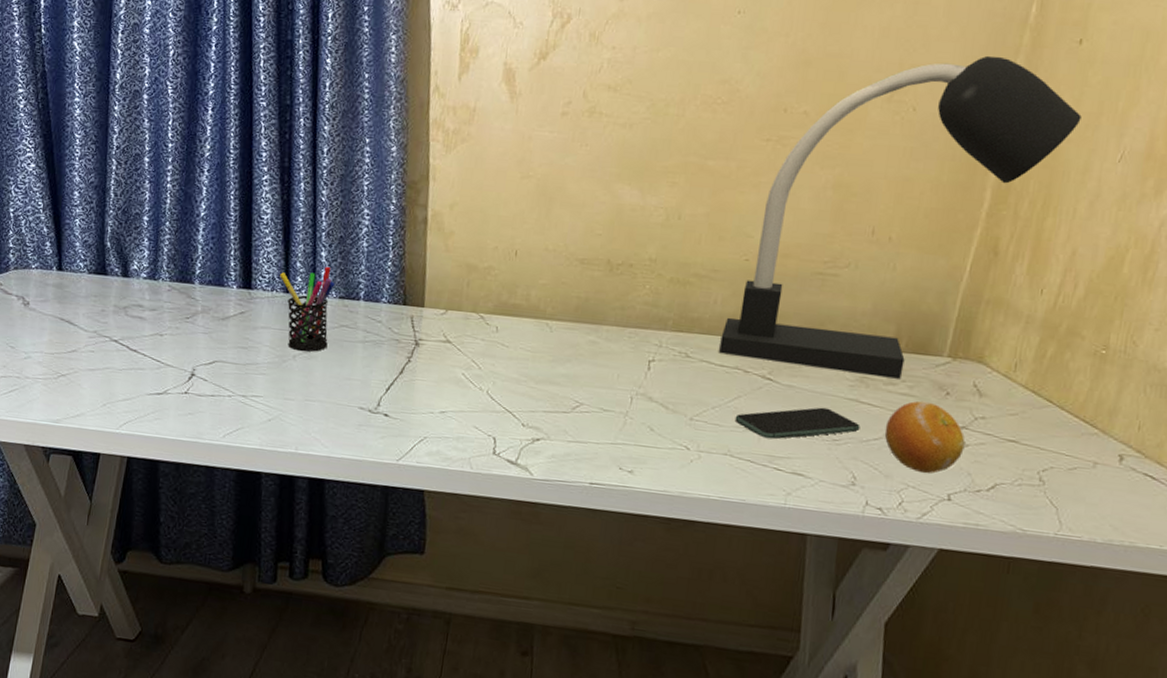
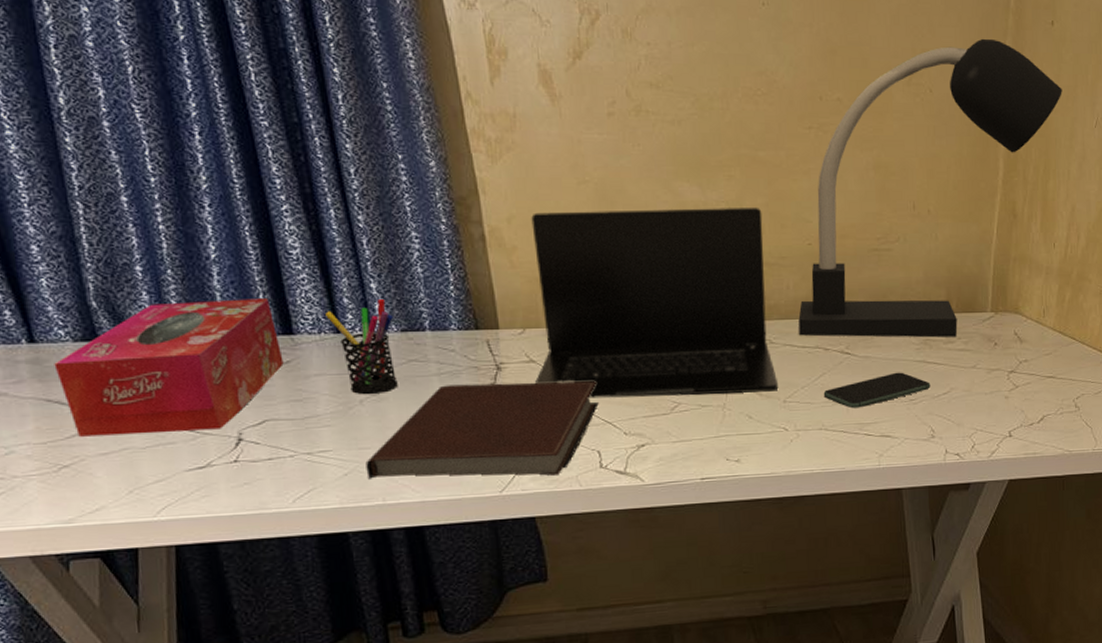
tissue box: none [71,249,240,363] -> present [54,299,284,437]
notebook: none [286,352,505,455] -> present [365,381,599,479]
laptop: none [446,202,701,407] -> present [531,206,779,399]
fruit: present [884,401,966,474] -> none [951,353,1016,417]

